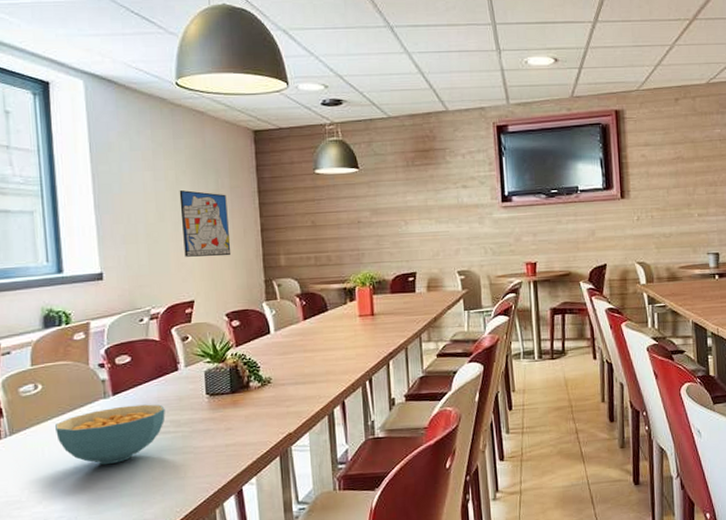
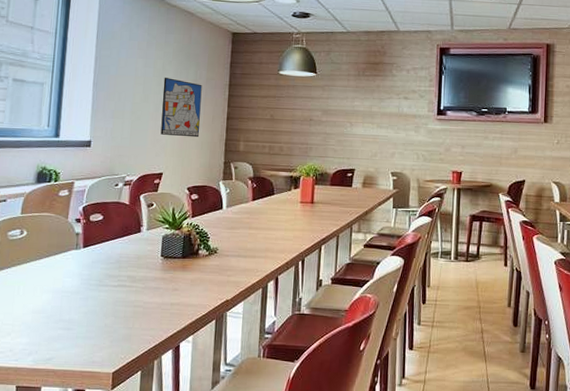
cereal bowl: present [55,404,165,465] -> none [32,258,125,308]

